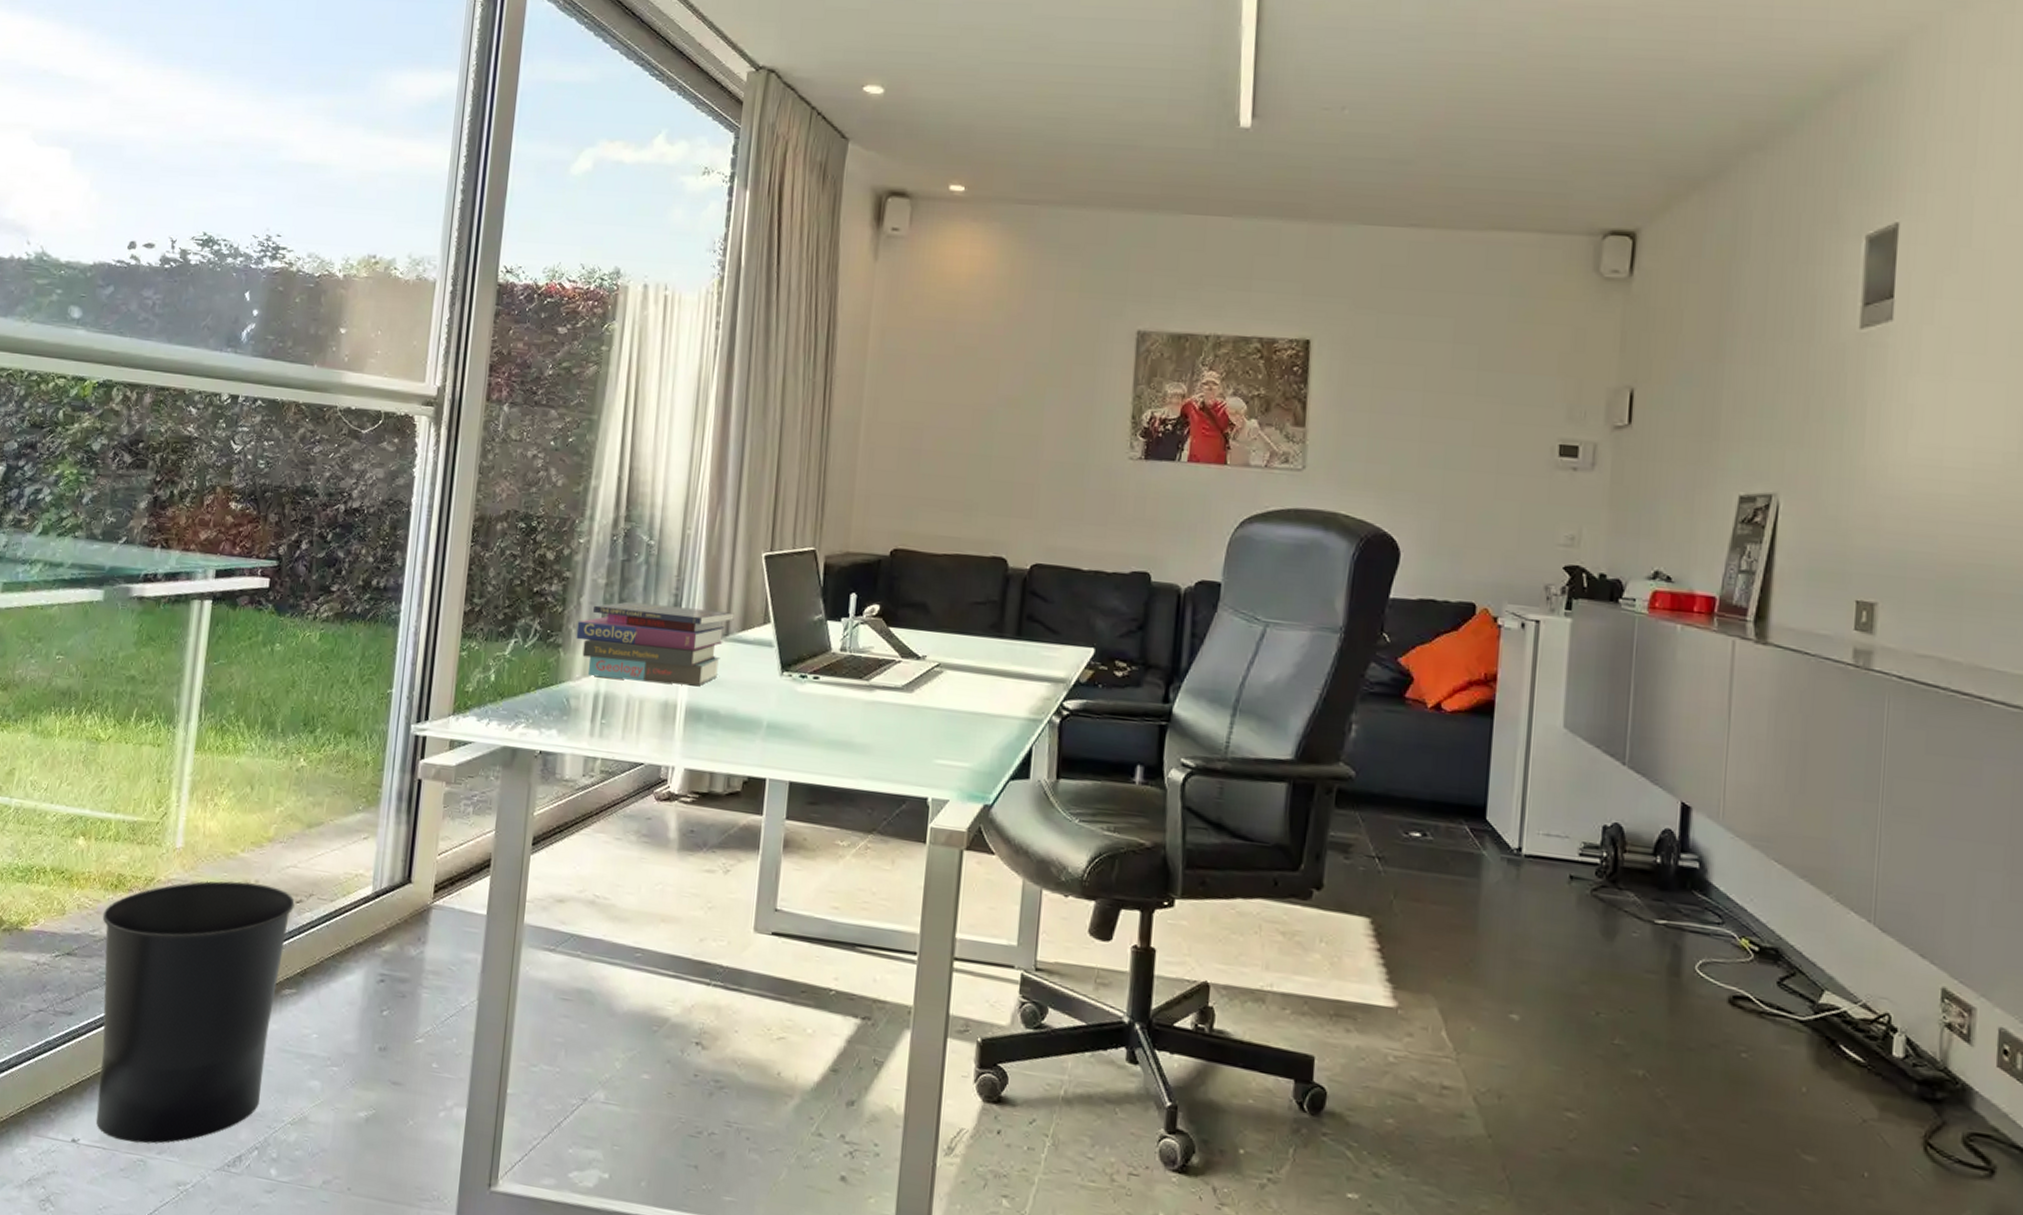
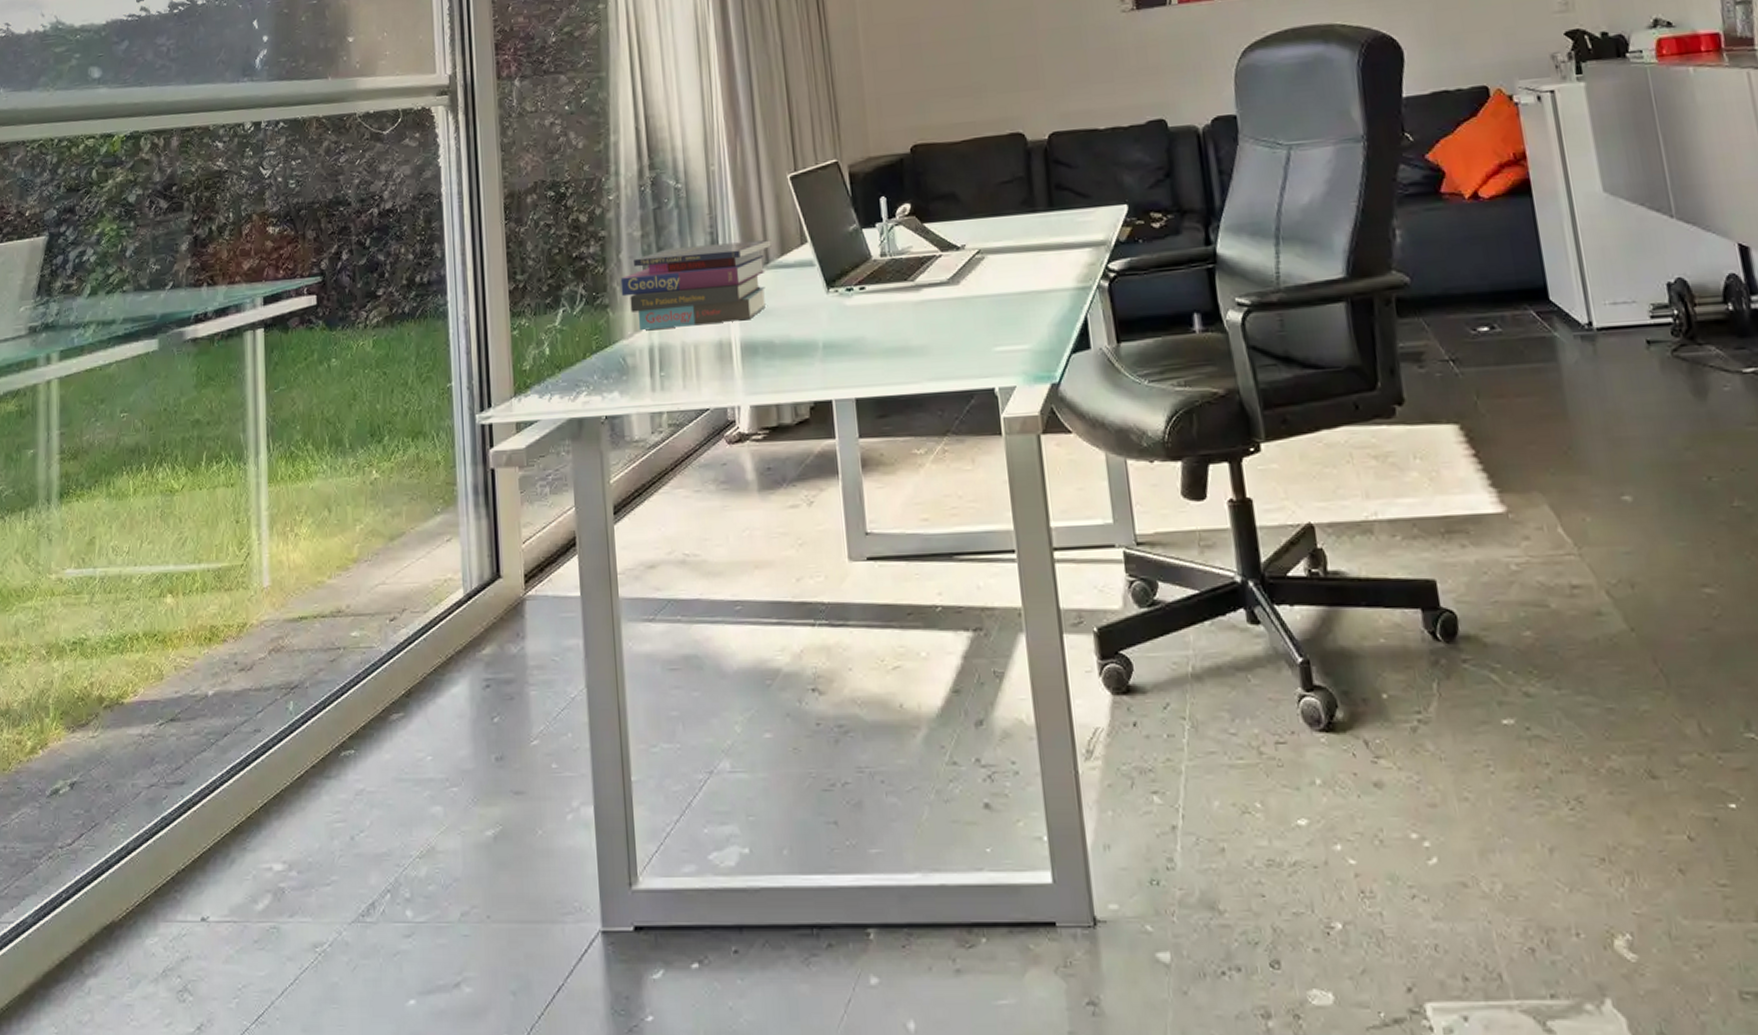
waste bin: present [96,881,295,1144] -> none [200,609,389,909]

